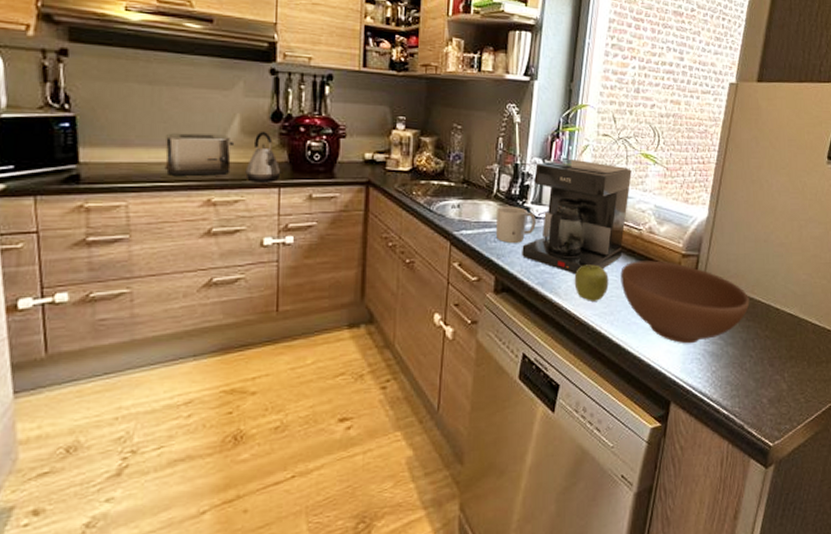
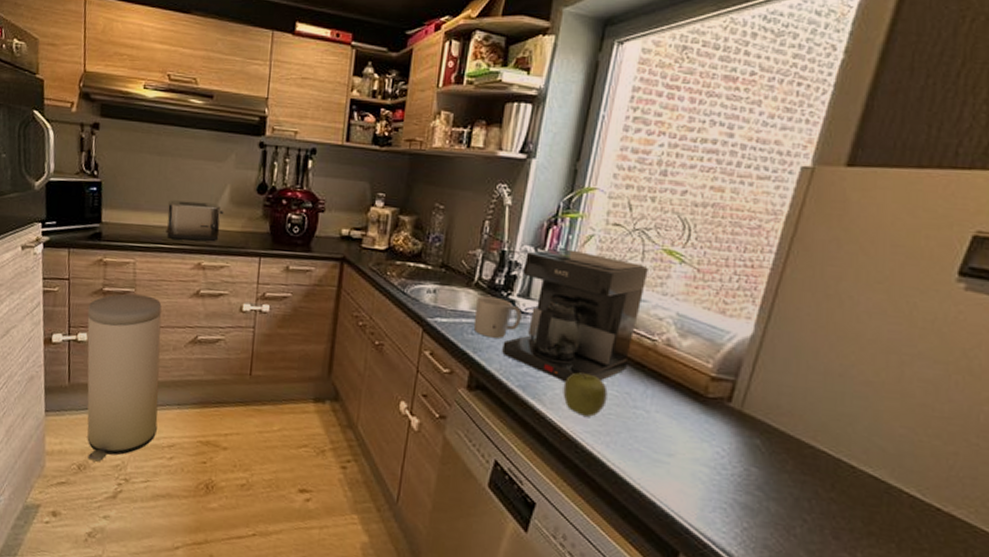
pedal bin: none [66,241,170,440] -> present [87,293,162,462]
kettle: present [245,131,281,184] -> none [231,201,263,253]
bowl: present [620,260,750,344] -> none [623,377,809,489]

